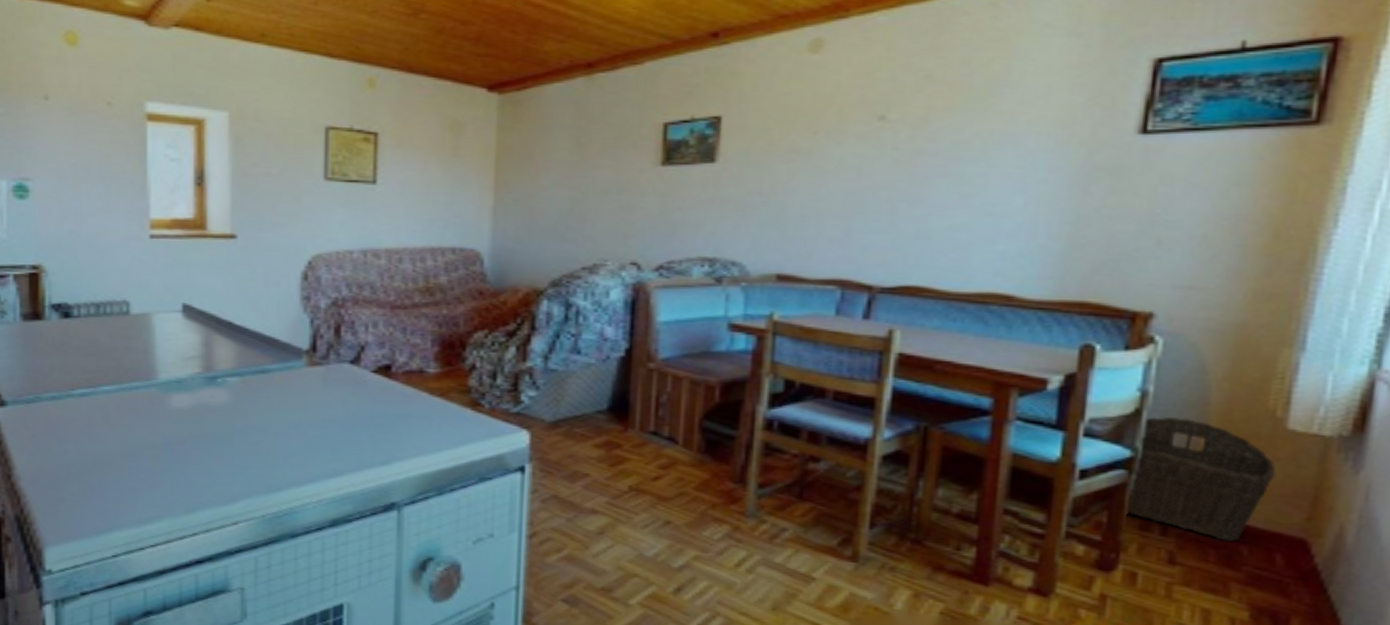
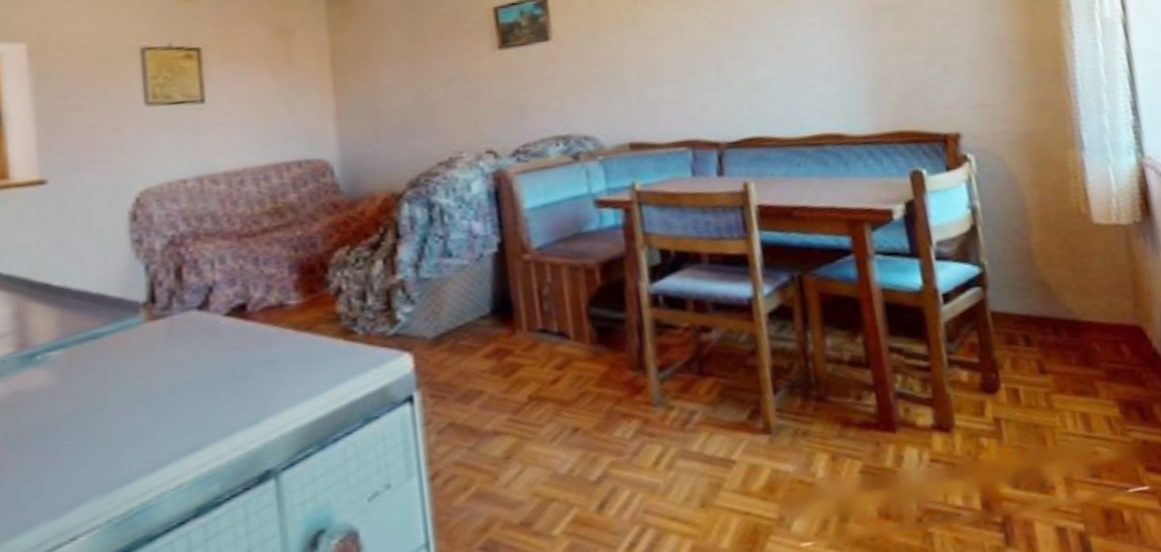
wicker basket: present [1127,417,1276,541] -> none [981,227,1098,341]

